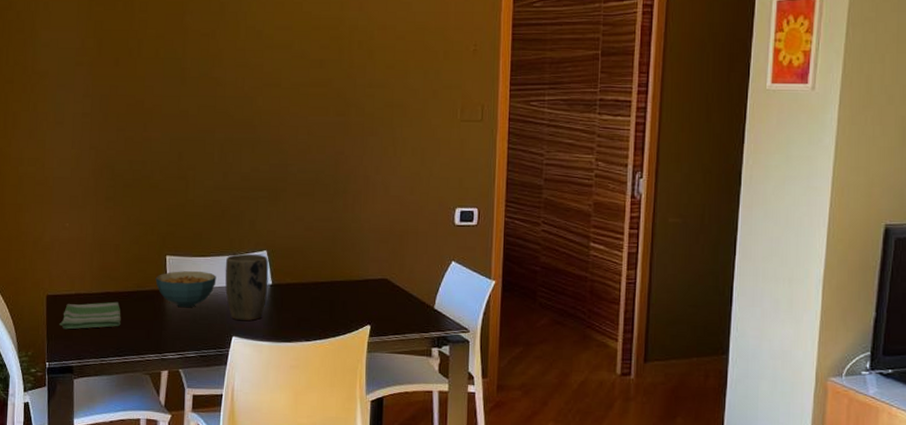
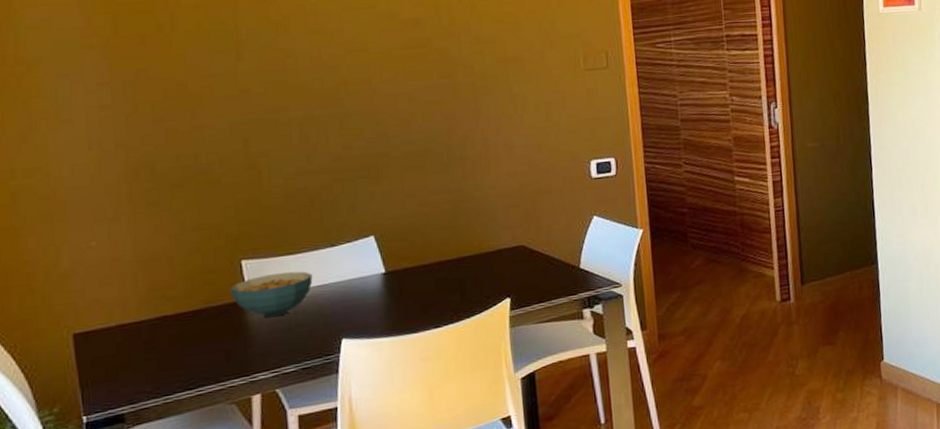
dish towel: present [59,301,121,330] -> none [96,325,188,372]
plant pot: present [225,253,269,321] -> none [322,241,381,321]

